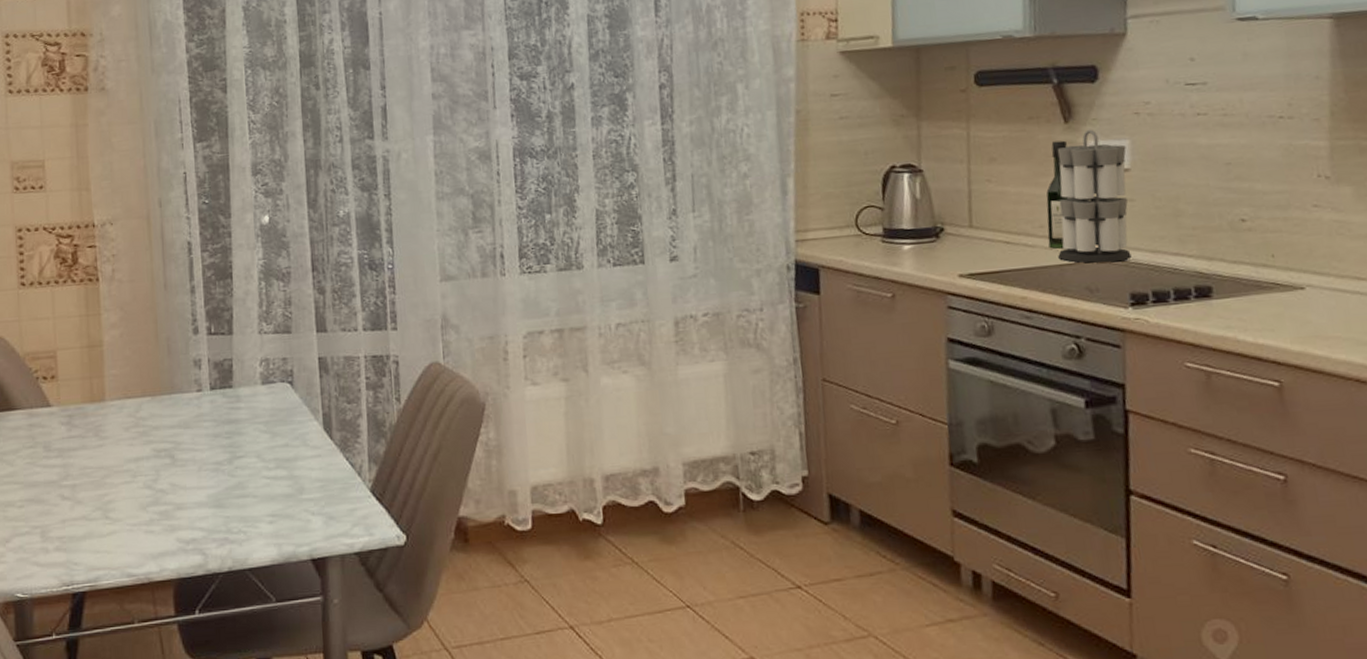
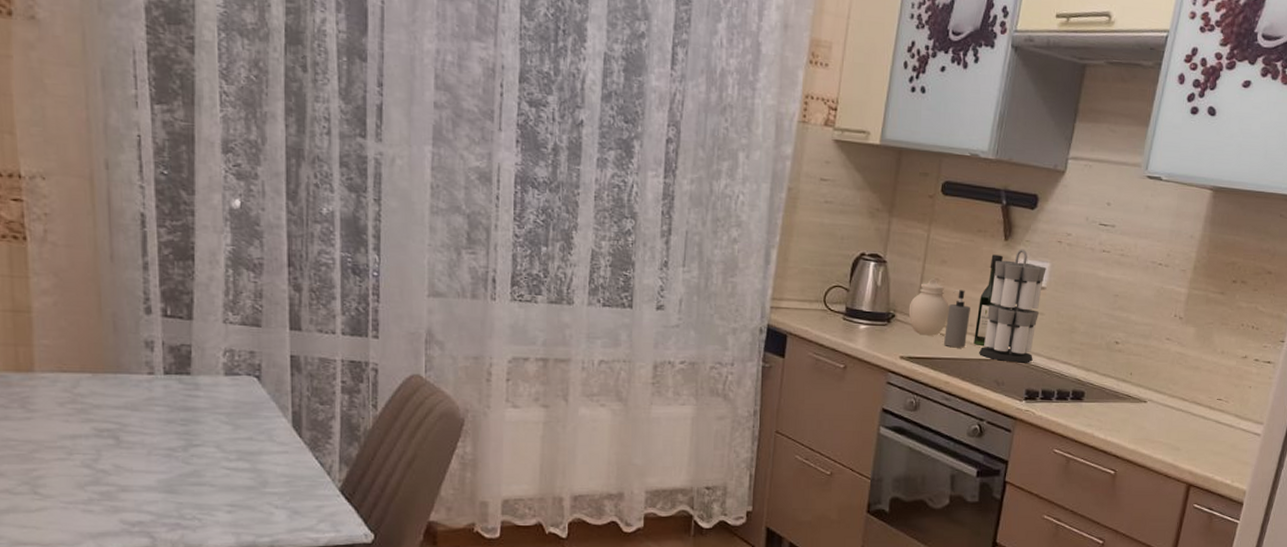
jar: none [959,180,1011,247] -> present [908,278,949,336]
soap dispenser: none [1008,187,1040,256] -> present [943,290,970,348]

